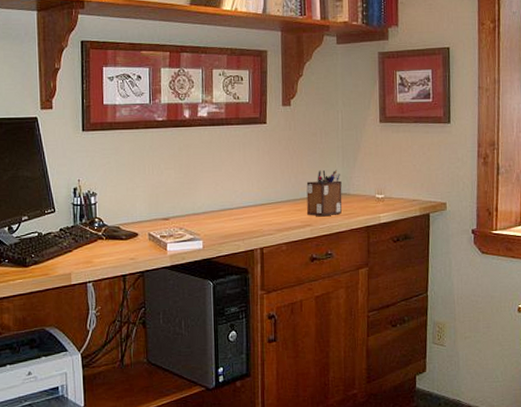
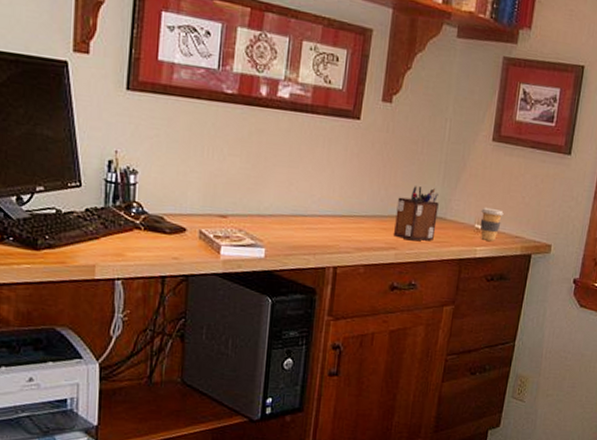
coffee cup: none [379,178,399,207] -> present [480,207,504,241]

